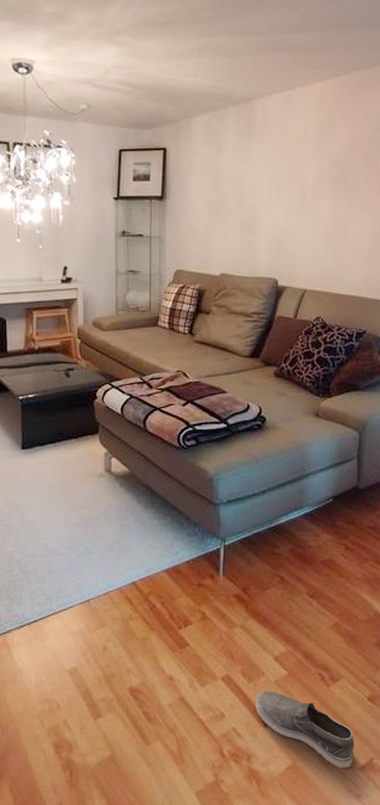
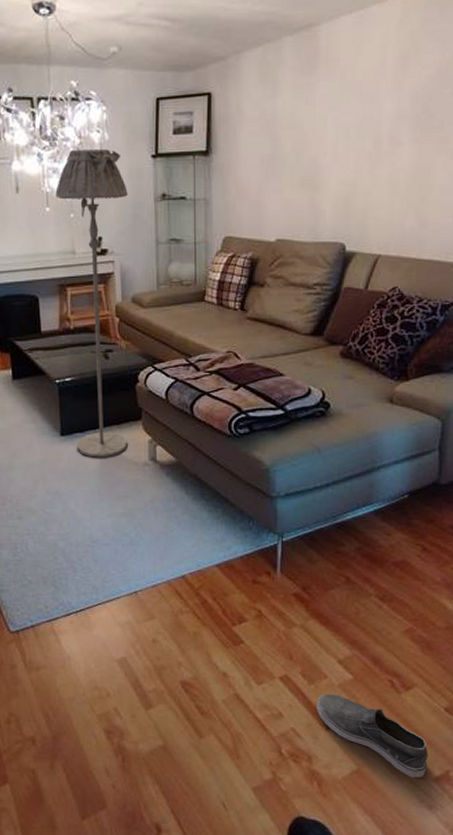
floor lamp: none [26,189,92,470] -> present [55,149,128,458]

